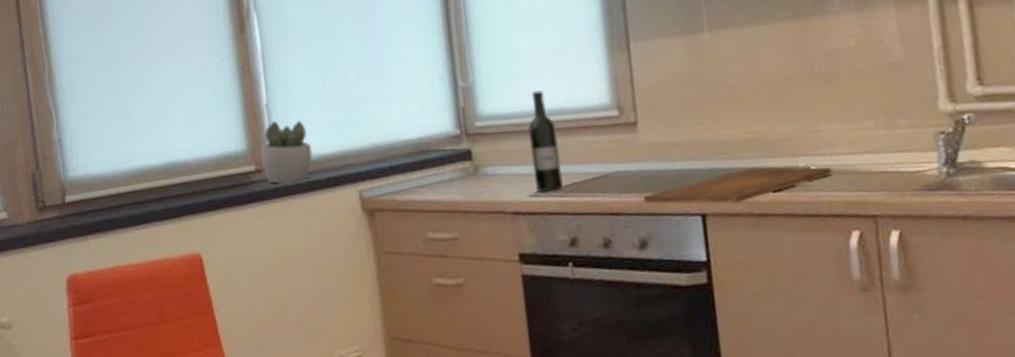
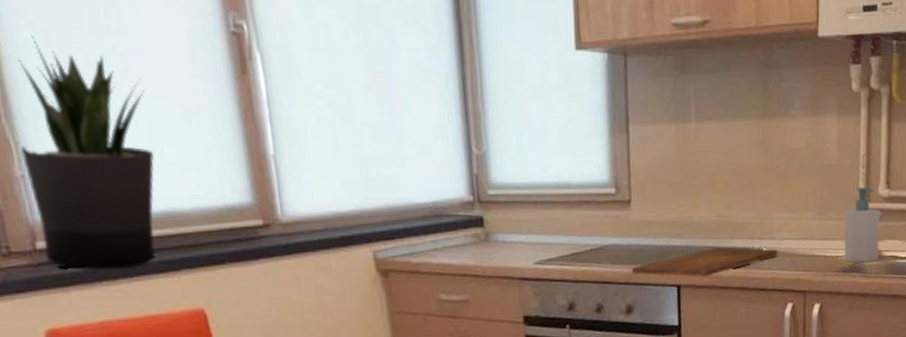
planter: none [59,21,164,221] -> present [17,36,156,272]
succulent plant: present [260,120,313,185] -> none [268,173,325,242]
wine bottle: present [527,90,563,193] -> none [535,164,565,261]
soap bottle: none [921,86,979,179] -> present [844,187,880,263]

